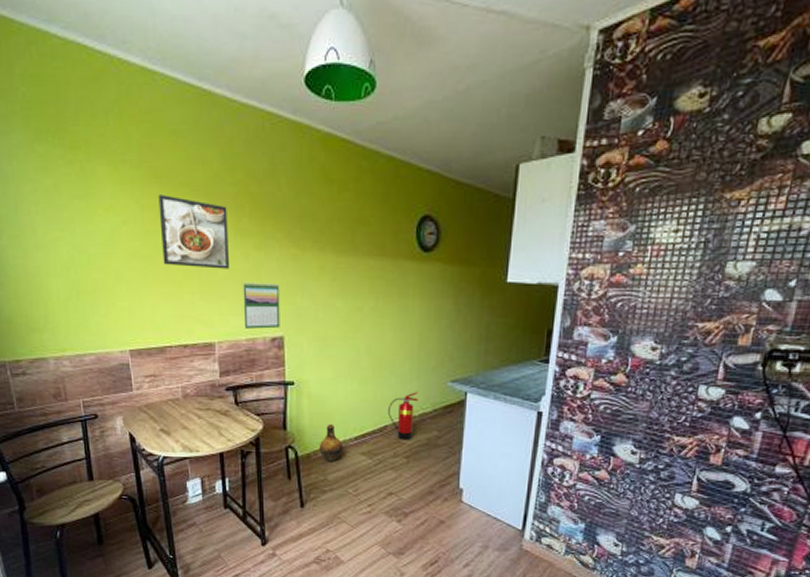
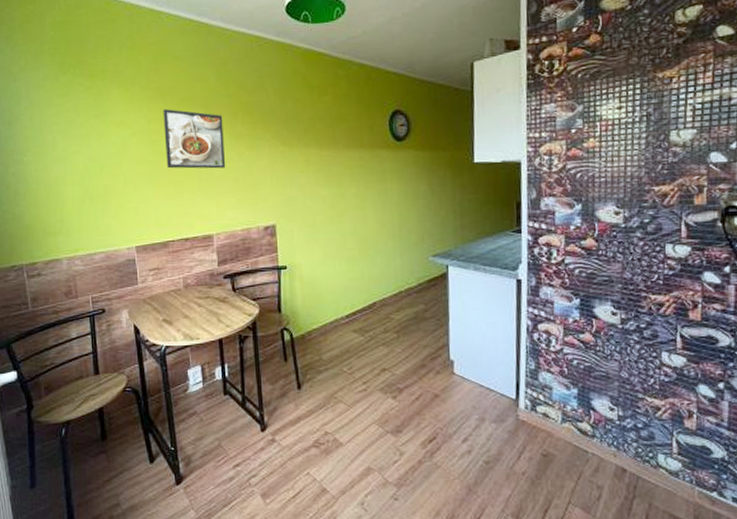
calendar: present [243,282,280,329] -> none [237,177,272,220]
ceramic jug: present [319,424,343,463] -> none [312,304,336,342]
fire extinguisher: present [387,392,419,440] -> none [375,268,403,316]

